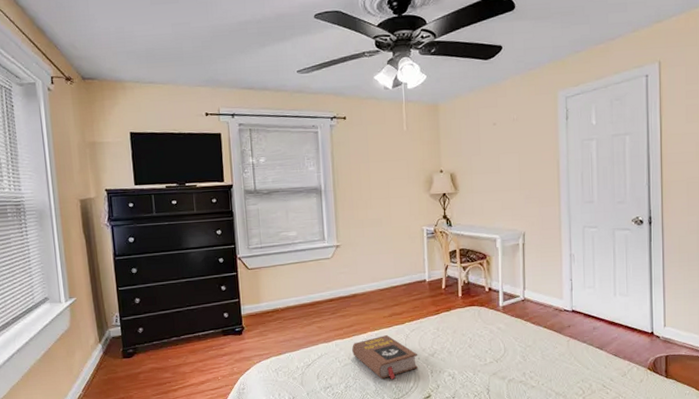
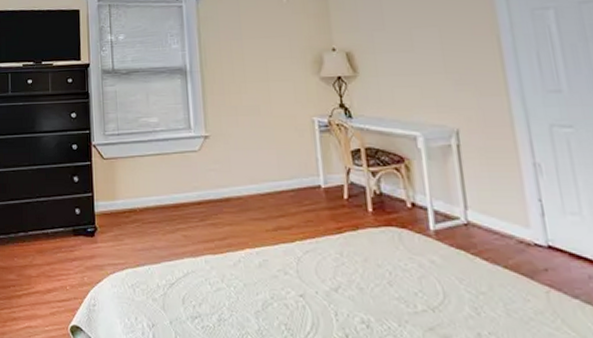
book: present [351,335,419,380] -> none [225,255,317,317]

